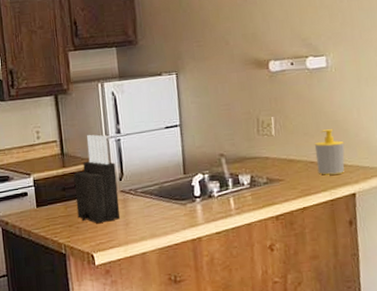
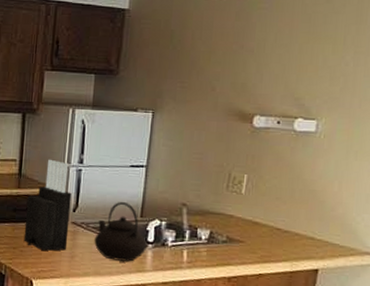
teapot: none [144,162,196,220] -> present [94,201,148,262]
soap bottle: present [314,129,345,175] -> none [282,197,318,247]

